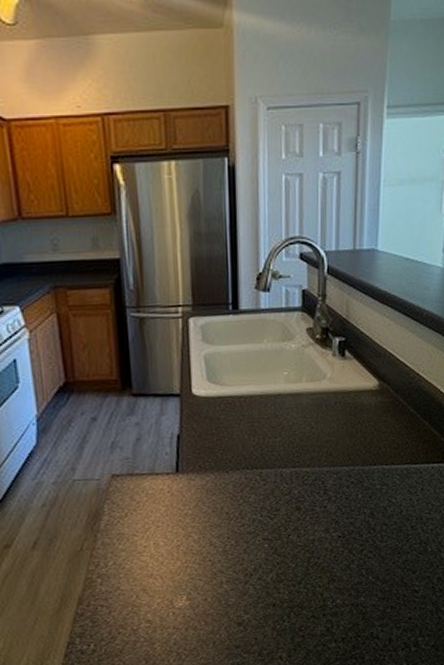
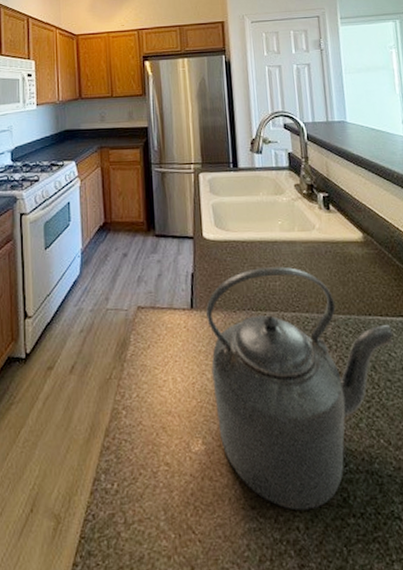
kettle: none [194,421,396,644] -> present [206,266,394,511]

